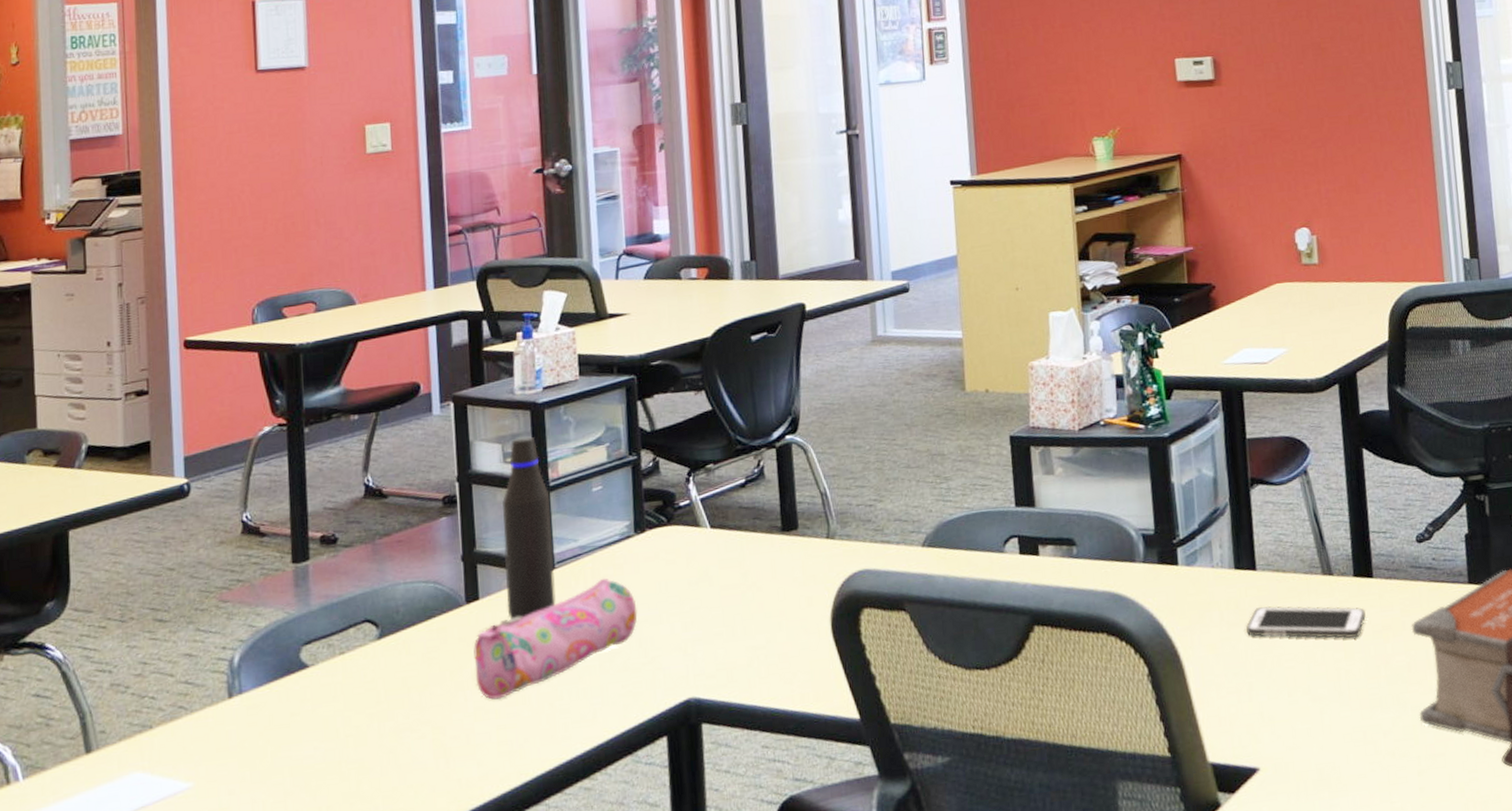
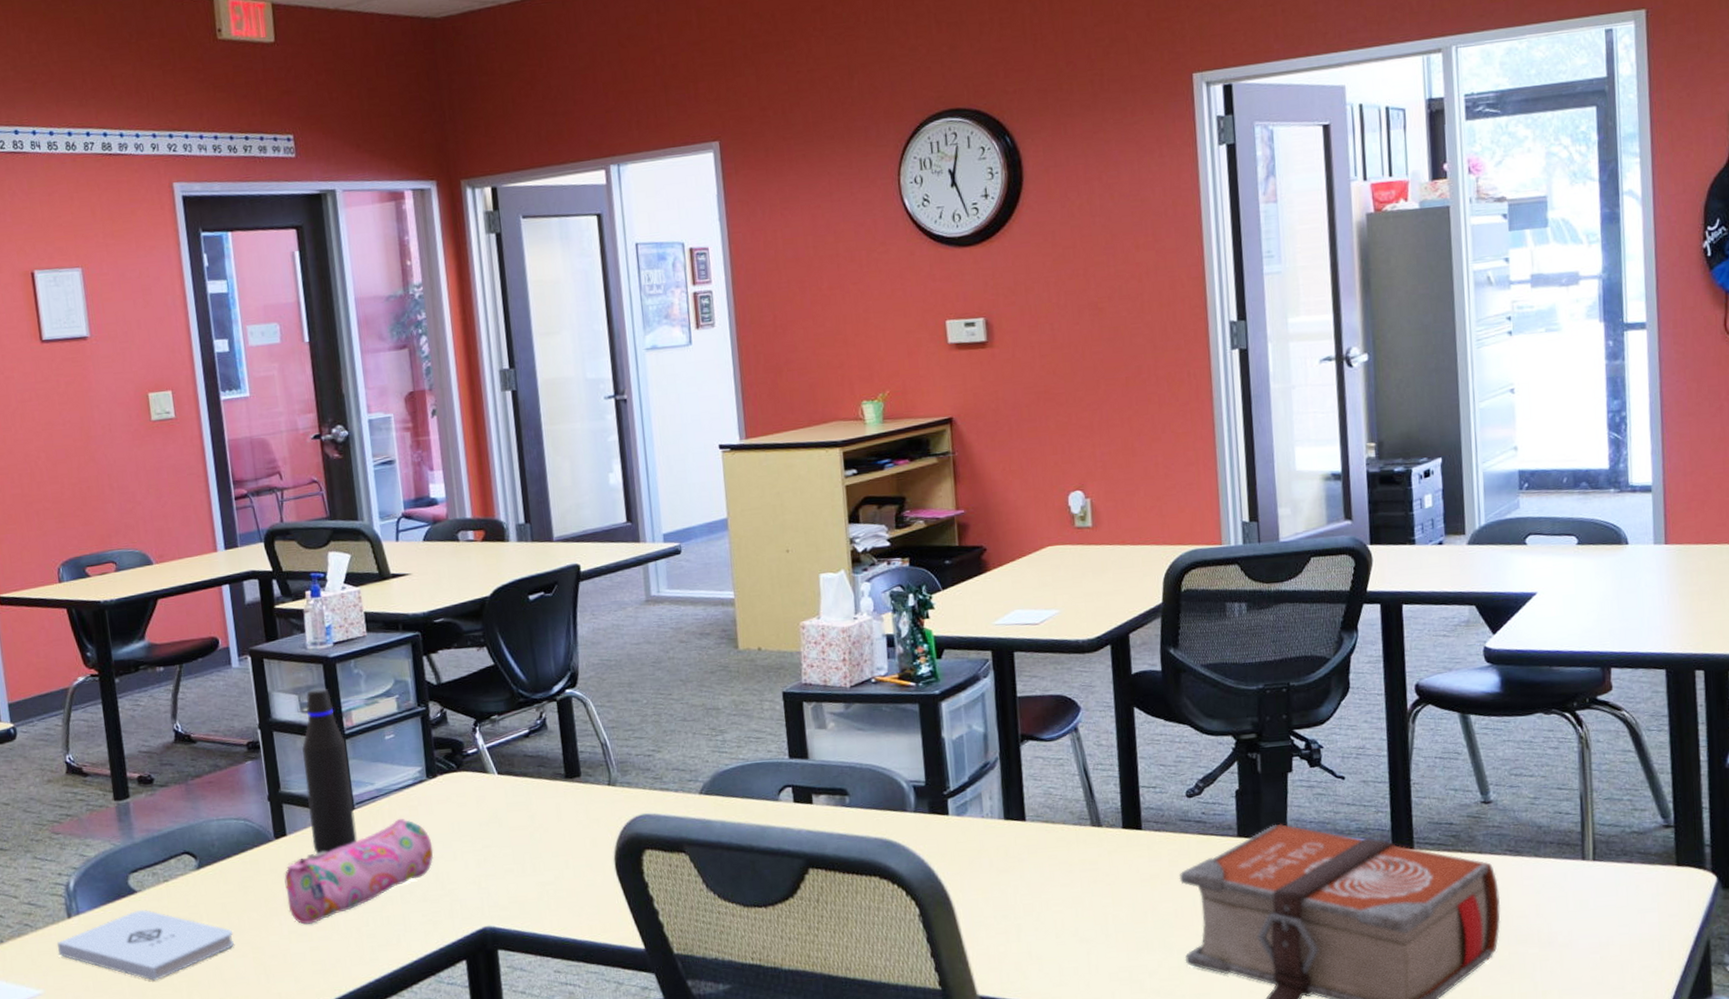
notepad: none [213,686,412,770] -> present [57,909,234,982]
cell phone: present [1246,605,1366,639] -> none [1015,854,1134,886]

